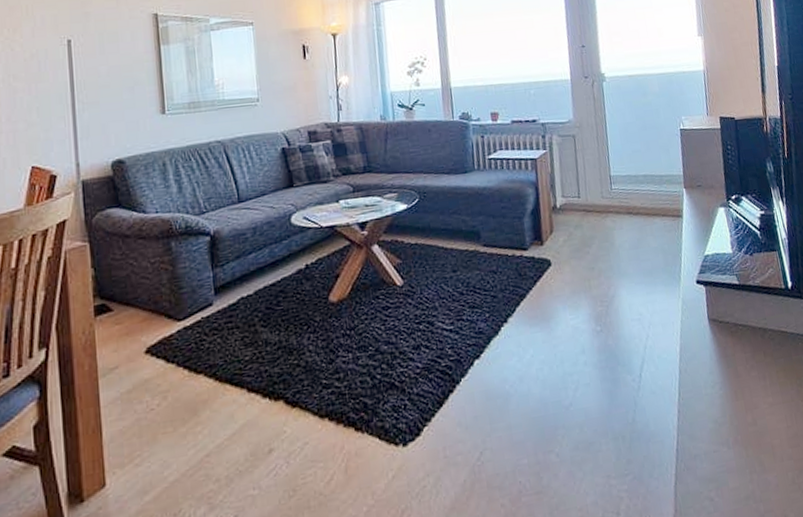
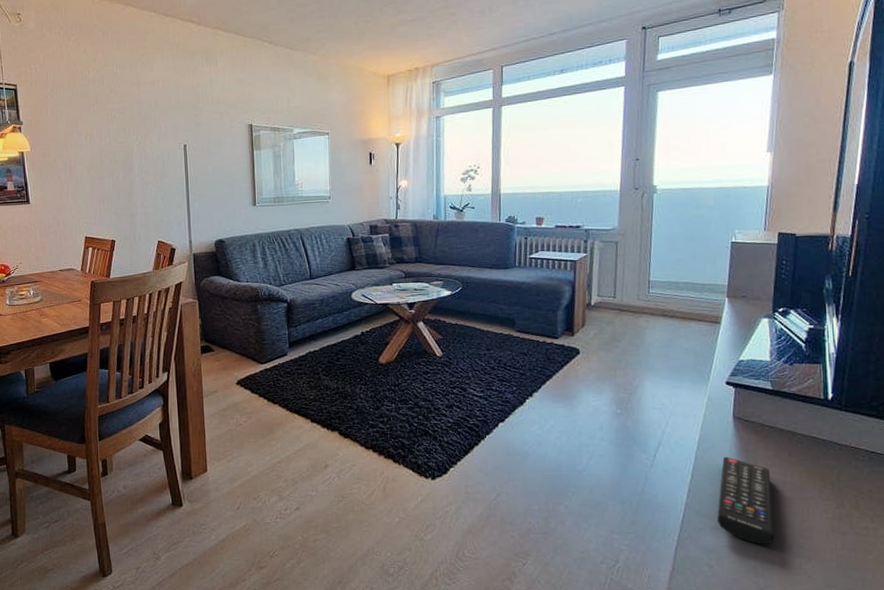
remote control: none [705,365,766,464] -> present [717,456,774,545]

